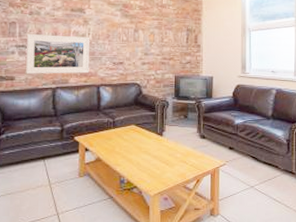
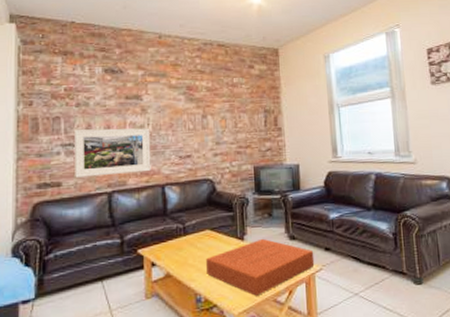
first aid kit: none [130,135,220,182] -> present [206,238,315,296]

